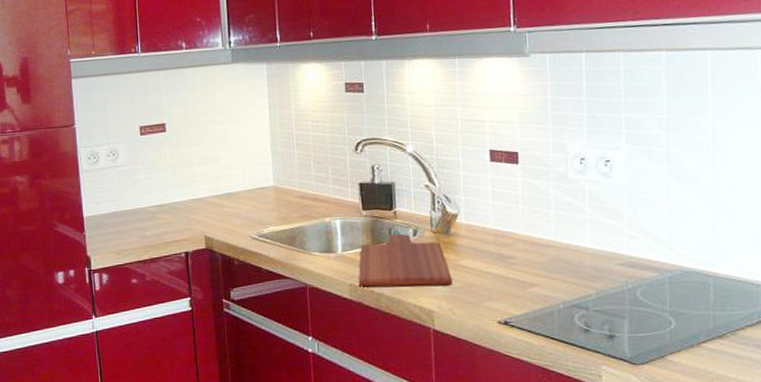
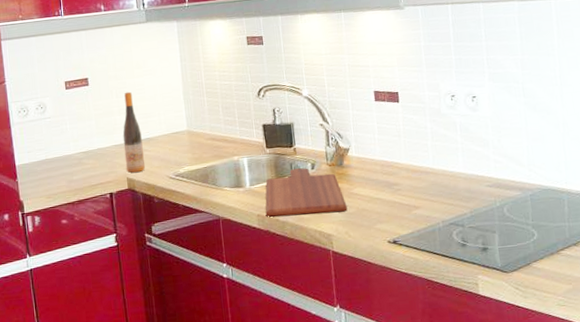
wine bottle: none [201,140,226,231] -> present [122,91,146,173]

